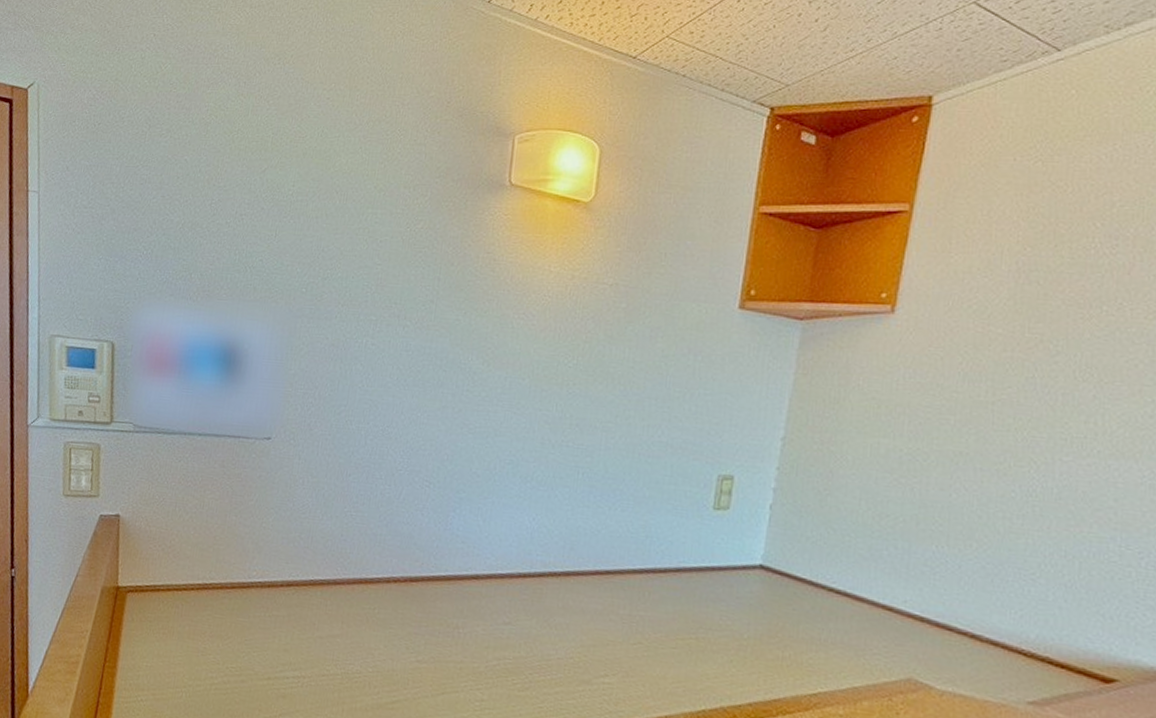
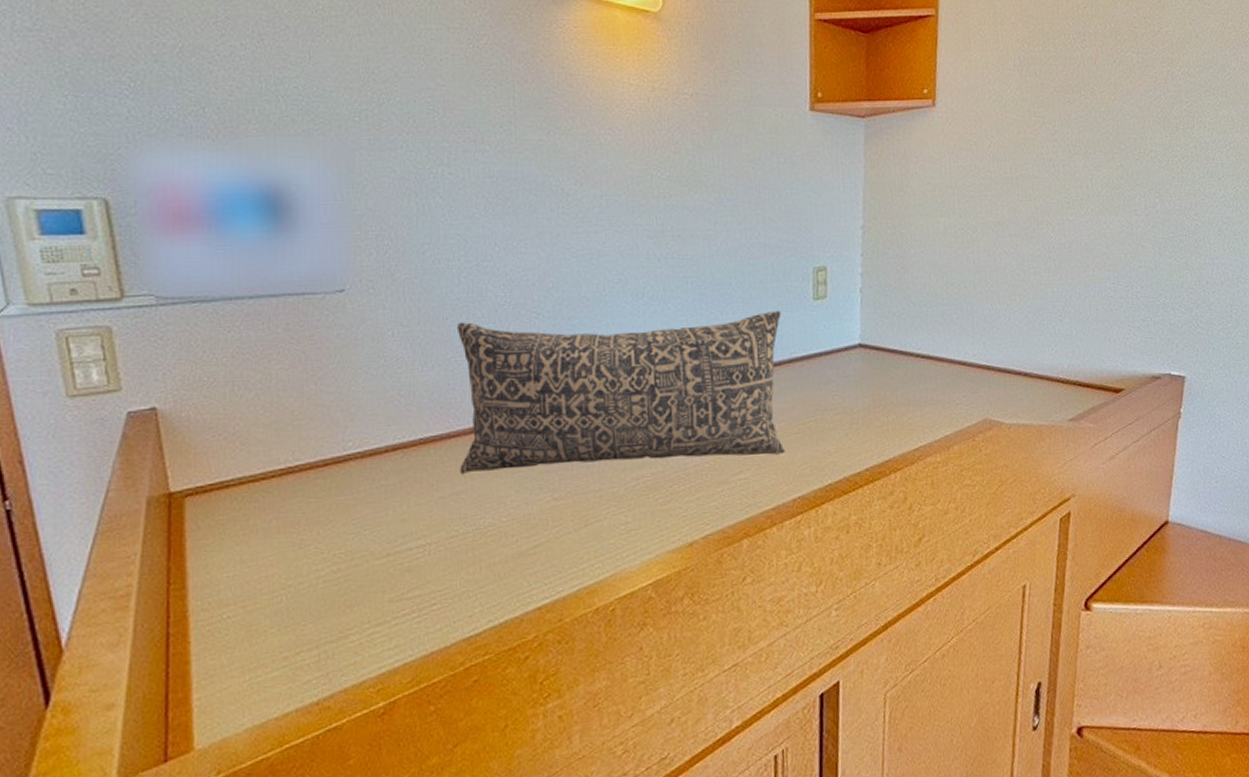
pillow: none [339,480,675,667] -> present [456,310,786,474]

